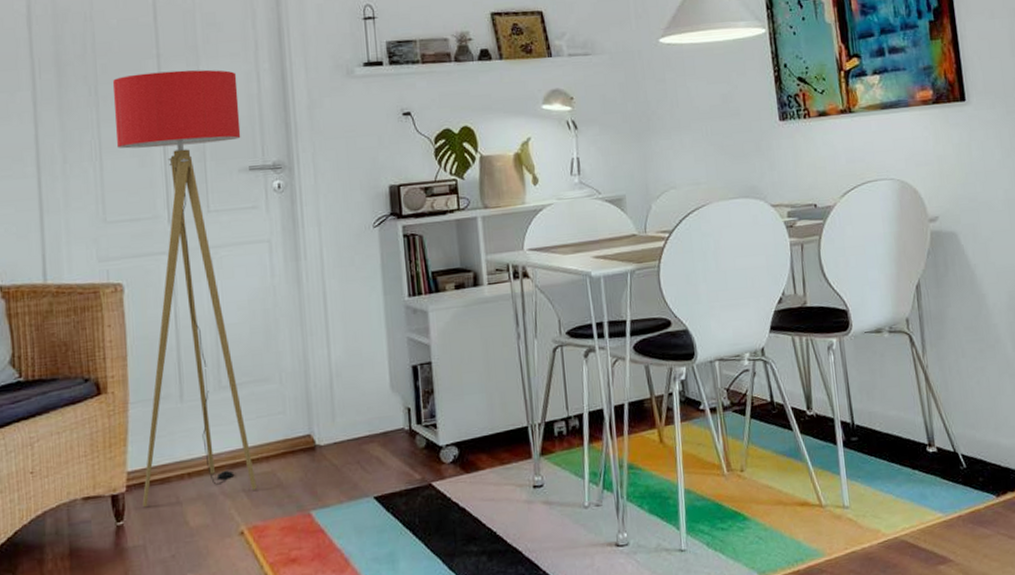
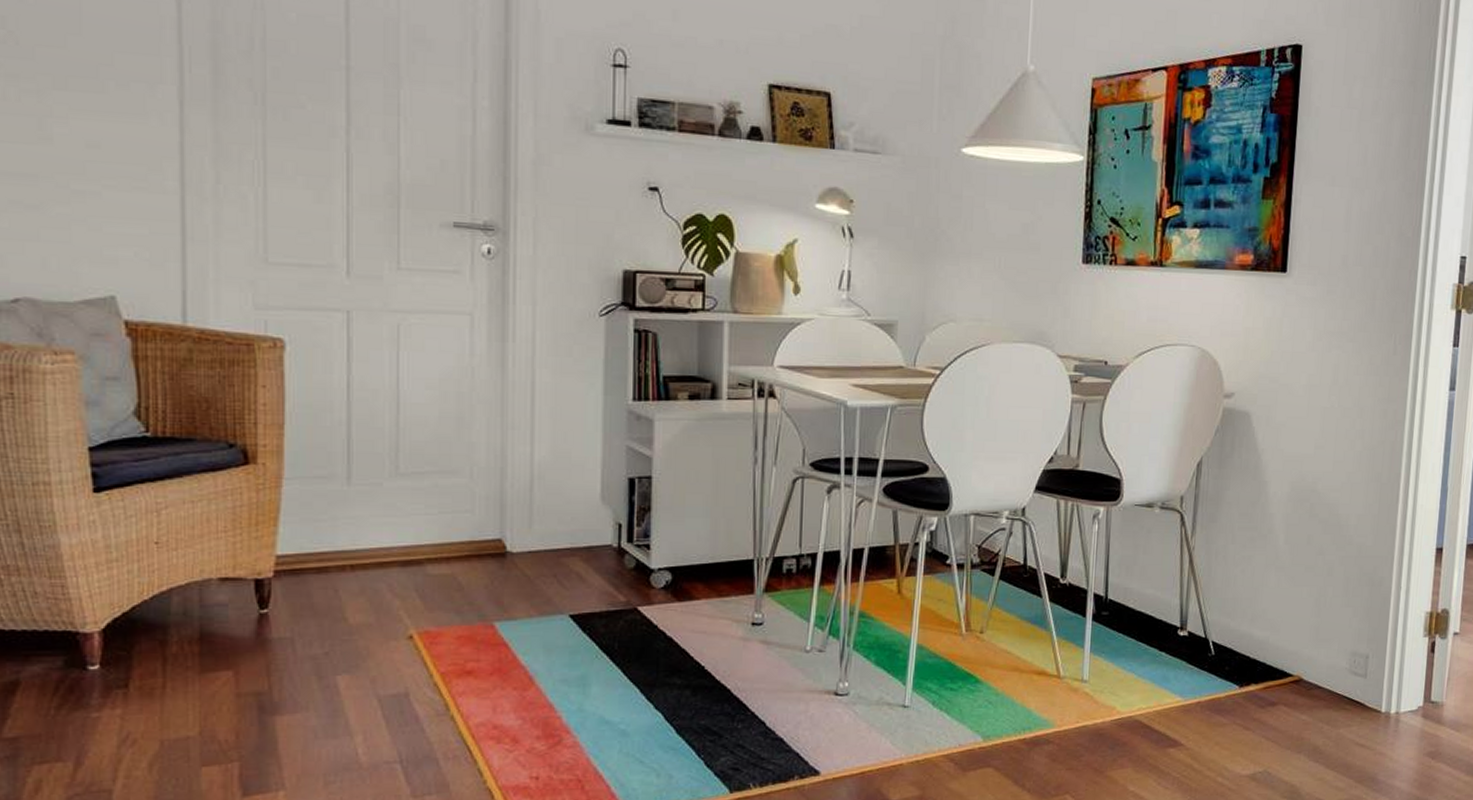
floor lamp: present [113,69,257,508] -> none [287,86,447,597]

